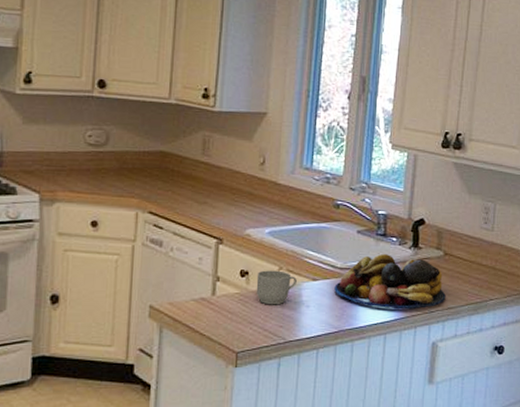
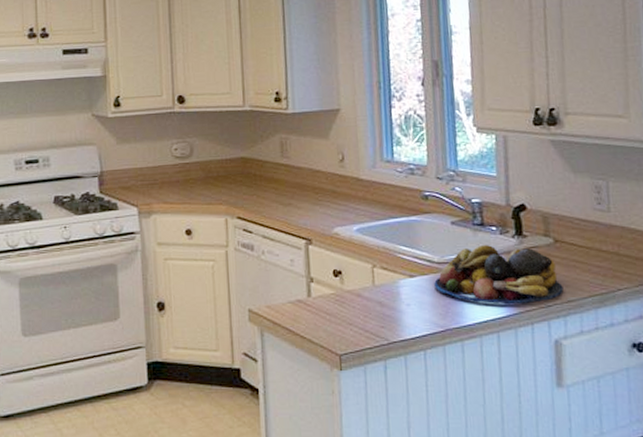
mug: present [256,270,297,305] -> none [350,268,393,305]

